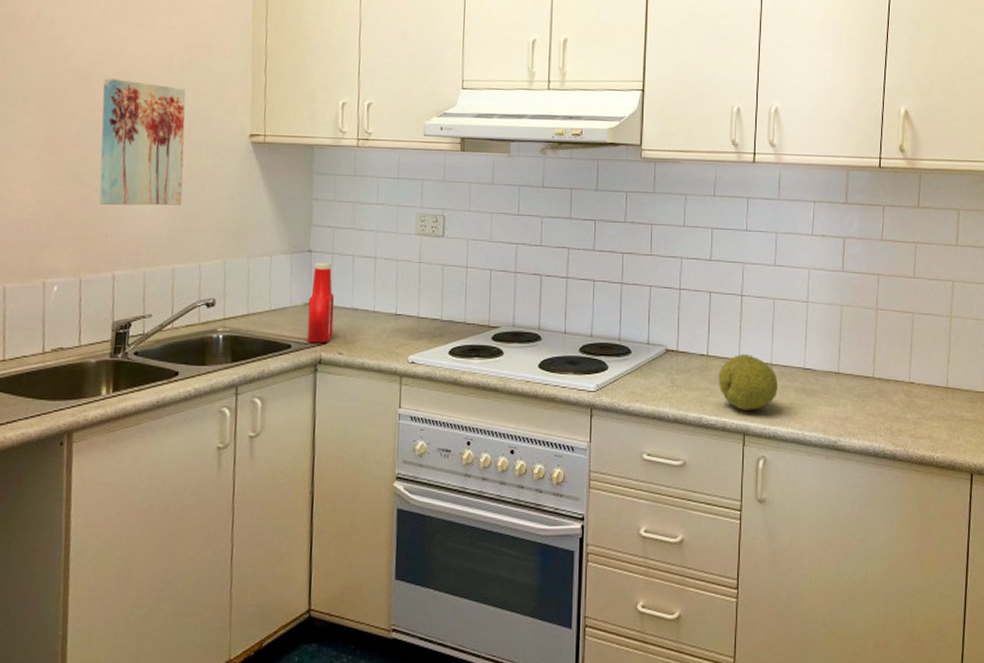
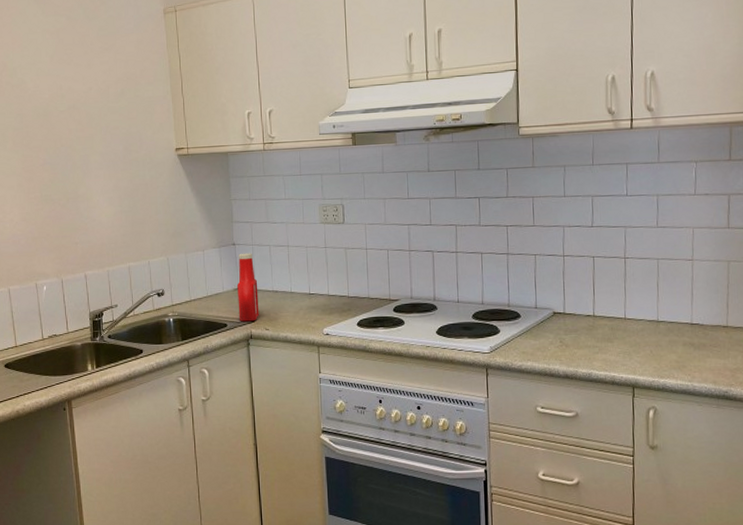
wall art: present [99,77,186,206] -> none [59,112,129,218]
fruit: present [718,353,778,411] -> none [605,312,665,366]

